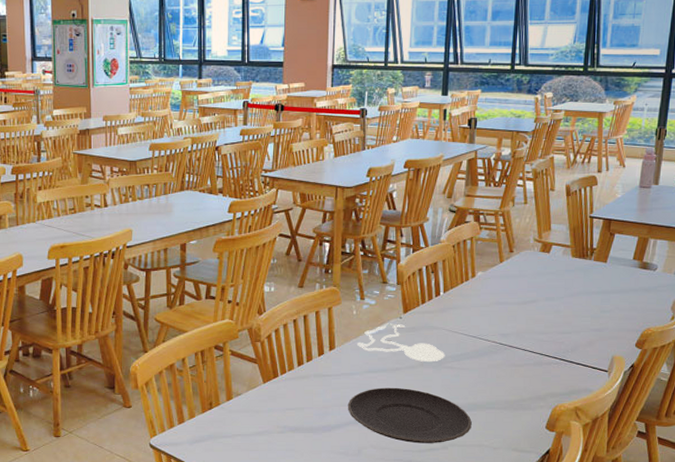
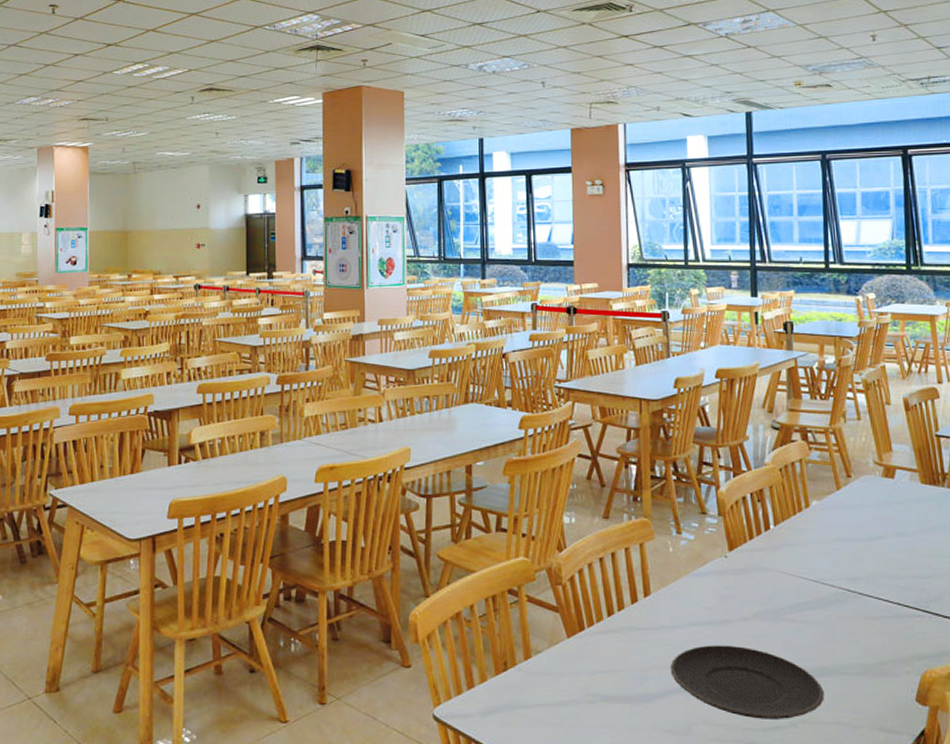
medallion: present [357,323,445,362] -> none [677,563,783,612]

